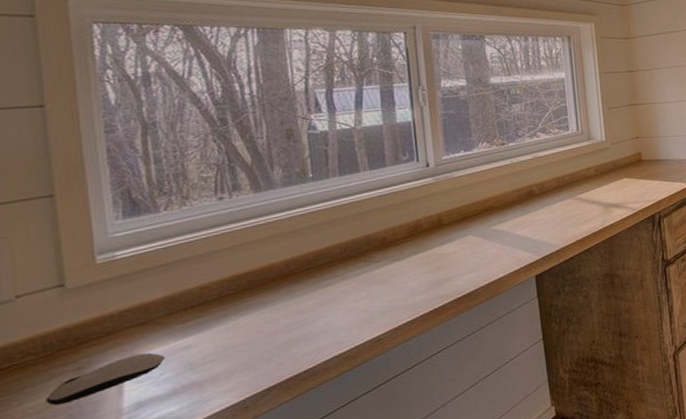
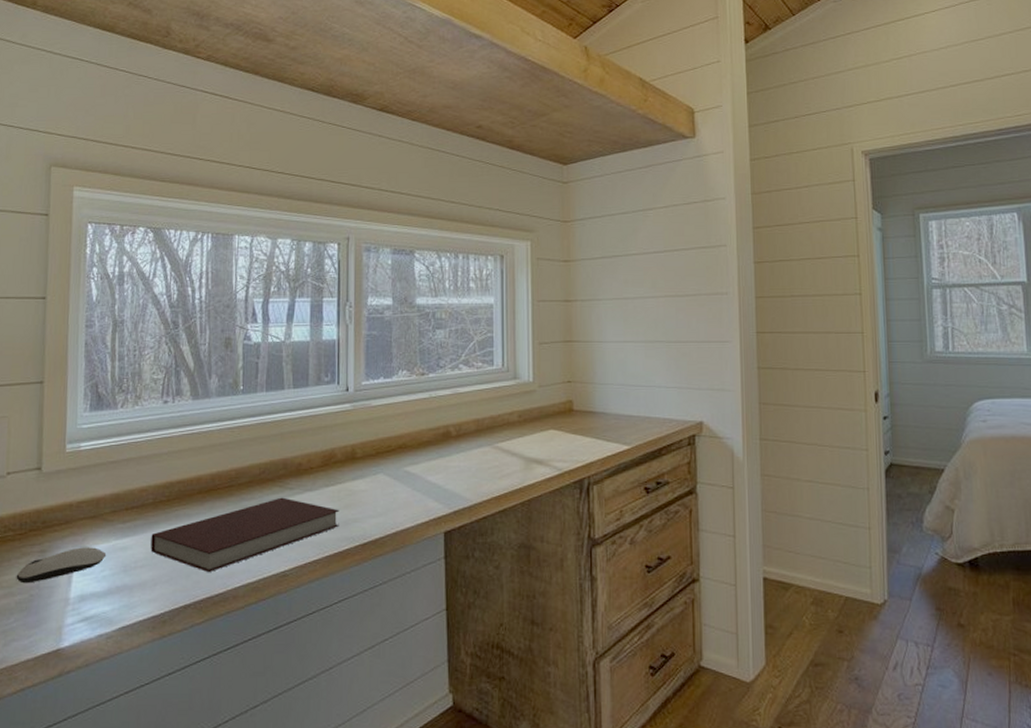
notebook: none [220,270,432,353] -> present [150,497,340,573]

